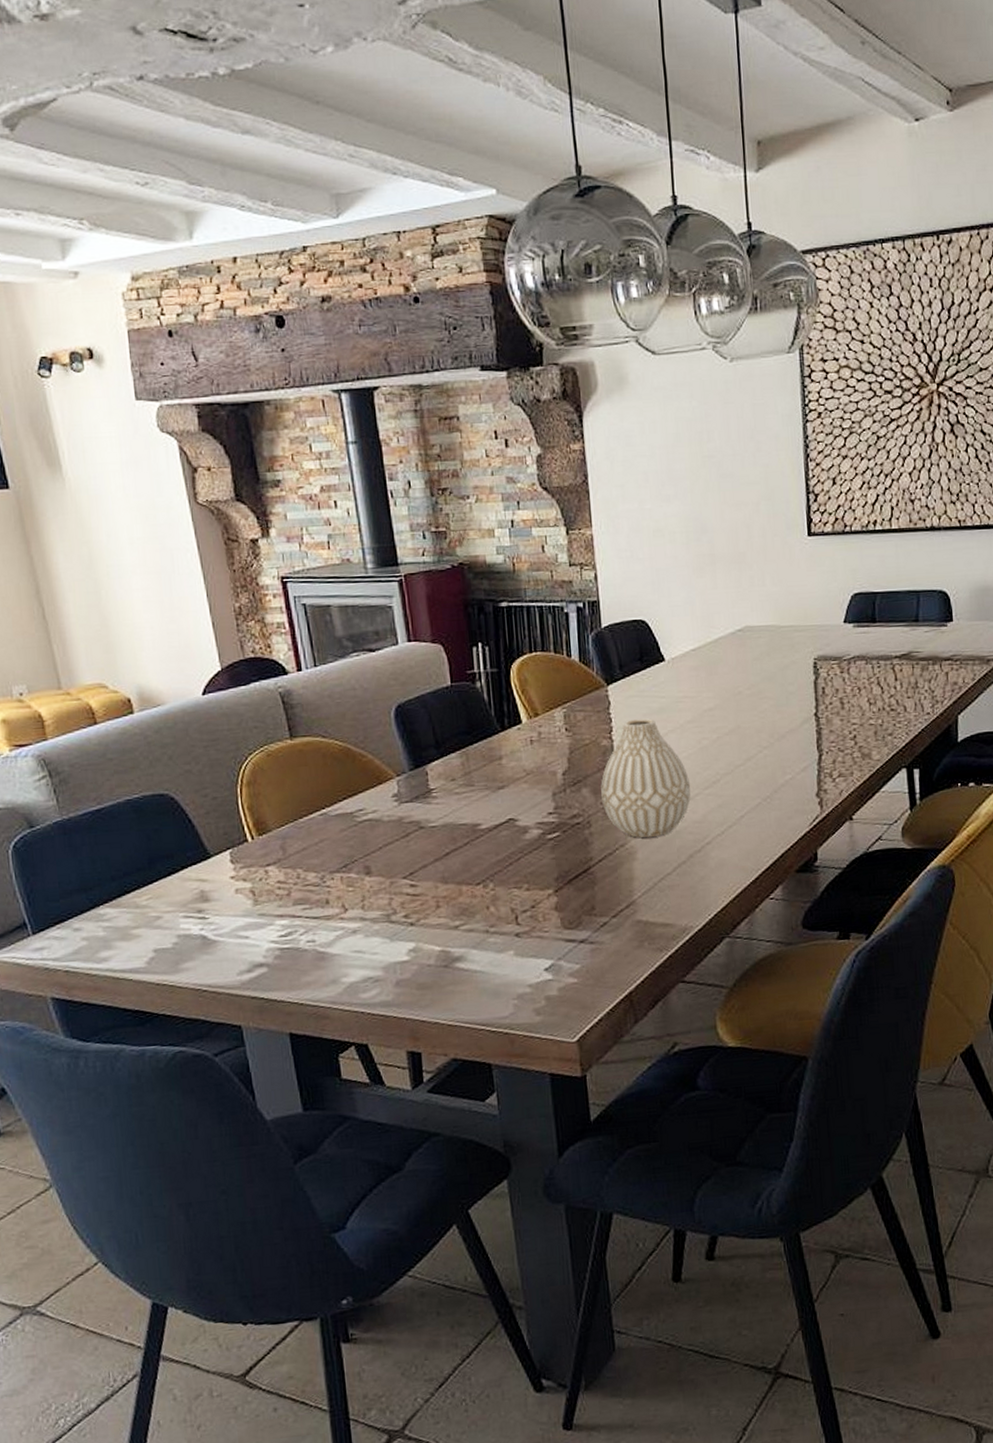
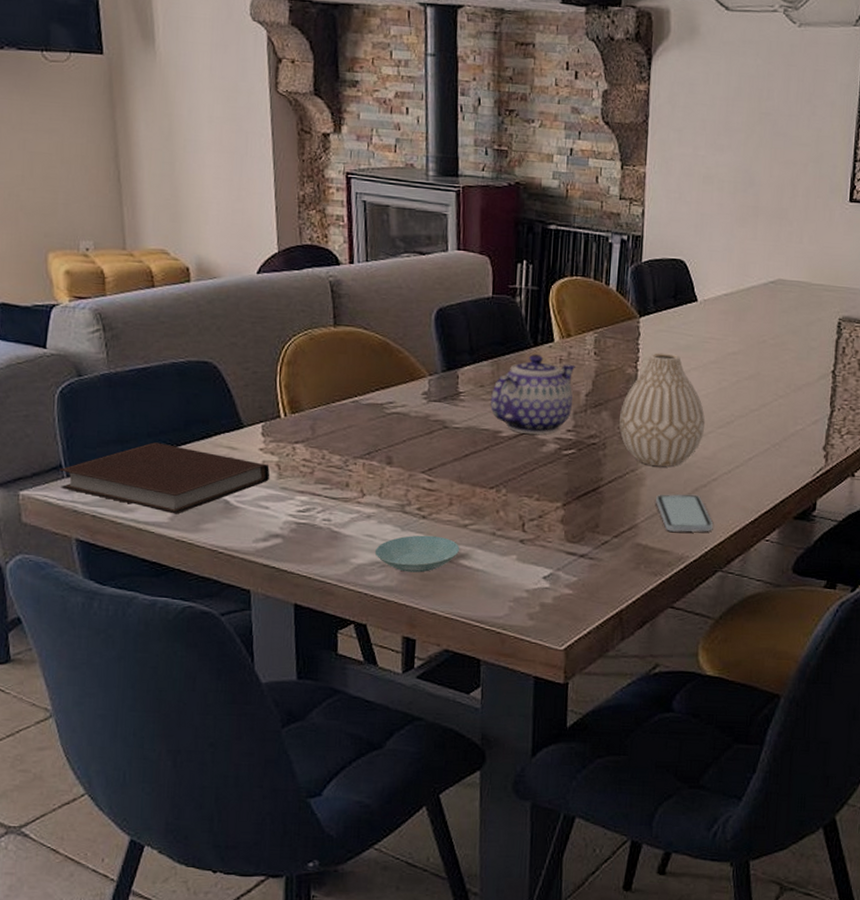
notebook: none [24,885,245,958] -> present [59,442,270,514]
saucer: none [365,941,454,984] -> present [374,535,460,573]
teapot: none [464,739,551,823] -> present [490,354,575,434]
smartphone: none [650,861,714,903] -> present [656,494,714,532]

